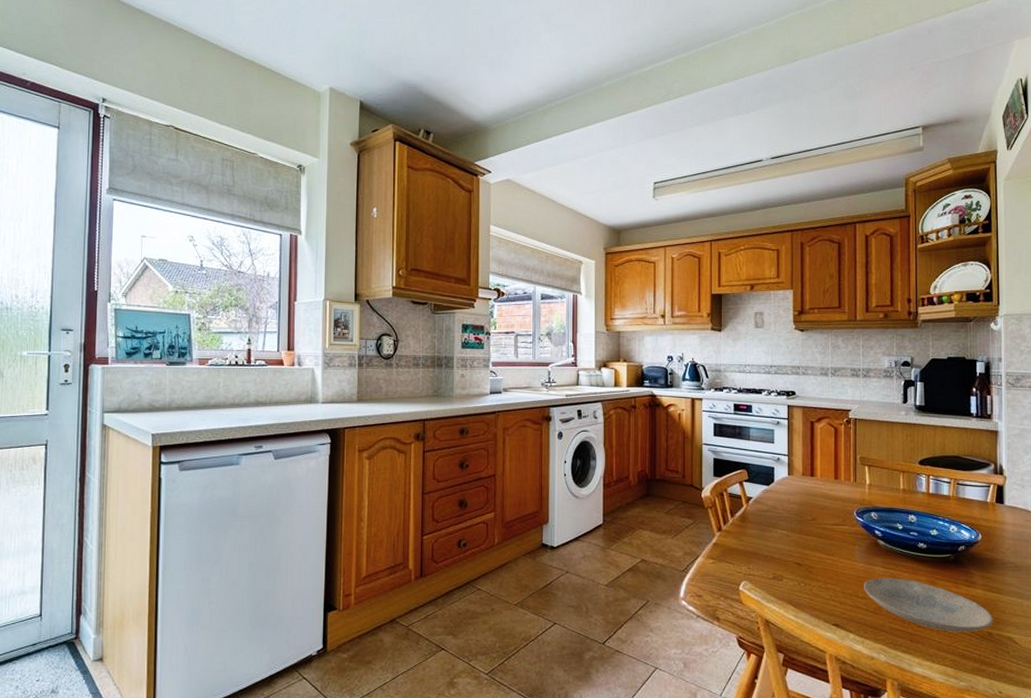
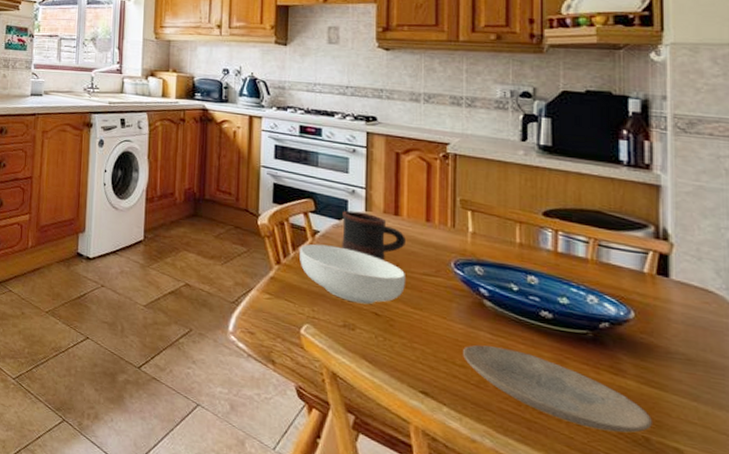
cereal bowl: none [737,509,821,557] -> present [300,243,406,305]
mug: none [770,476,820,517] -> present [342,210,406,261]

